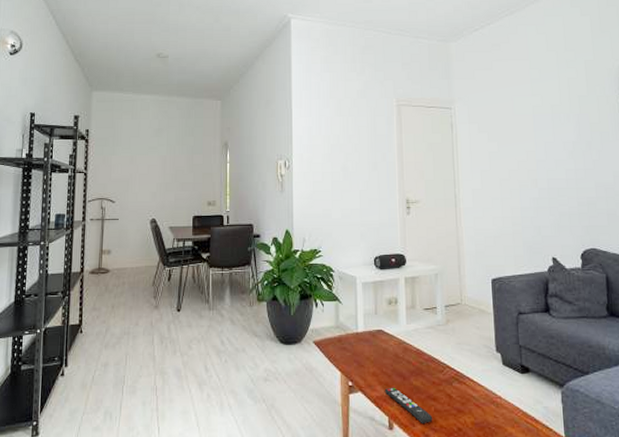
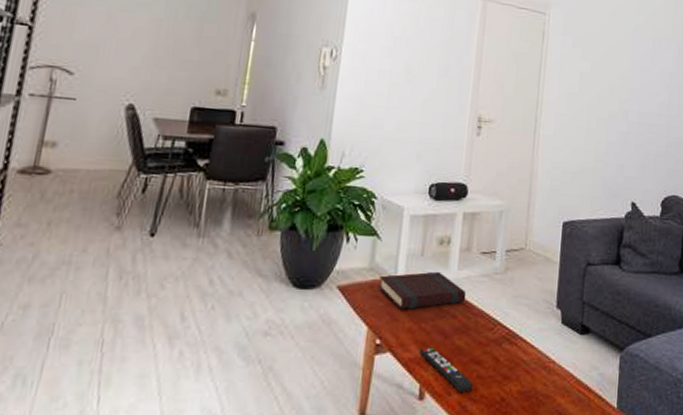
book: none [345,326,417,357] -> present [378,271,467,310]

